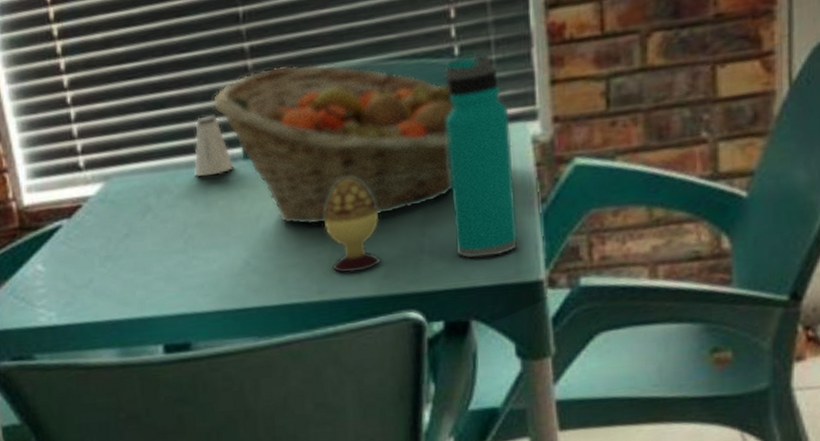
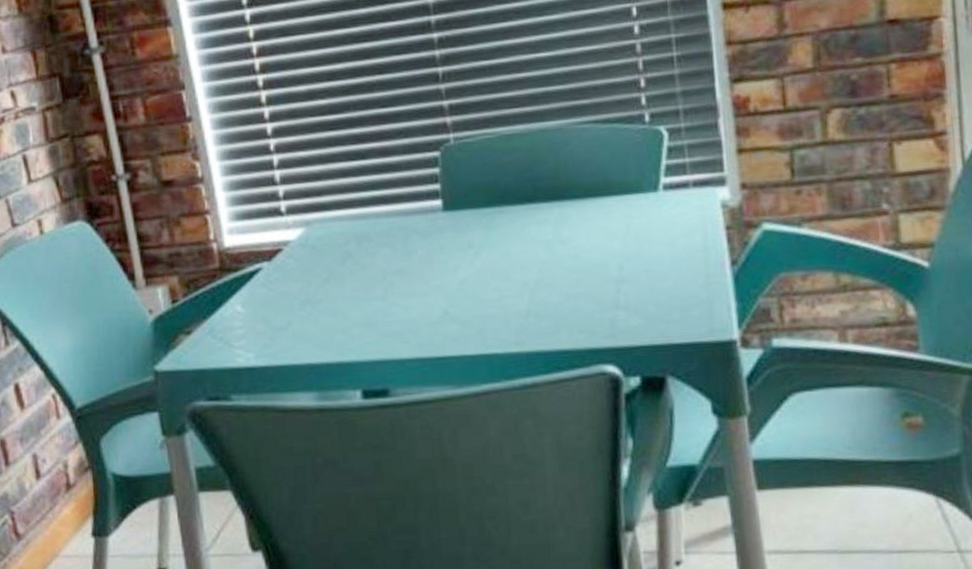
saltshaker: present [194,115,234,178] -> none [394,167,433,227]
fruit basket: present [212,64,455,225] -> none [412,124,647,278]
decorative egg: present [322,177,381,274] -> none [519,233,578,326]
water bottle: present [444,53,518,259] -> none [635,121,711,316]

